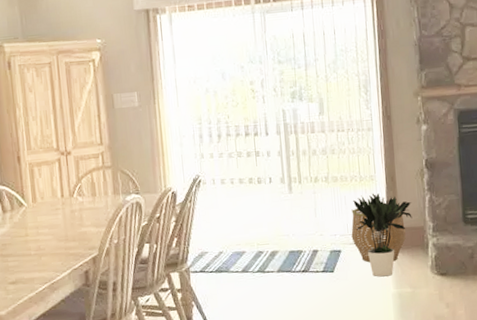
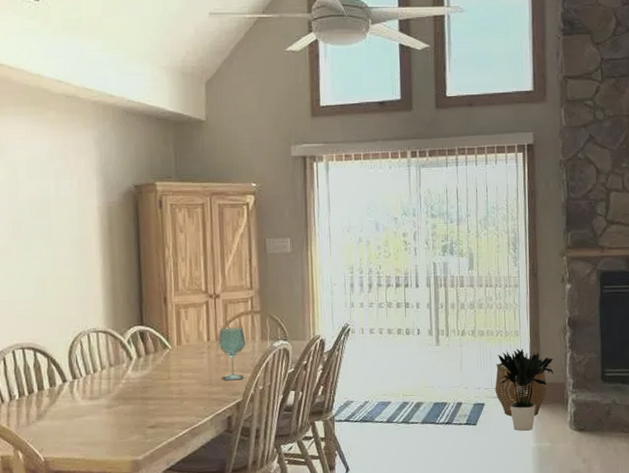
wine glass: none [71,183,99,236] -> present [218,327,246,381]

